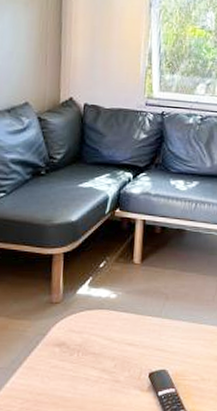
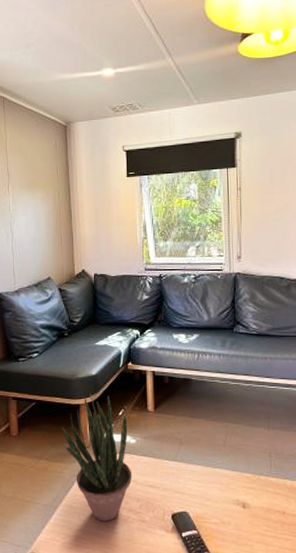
potted plant: none [28,242,109,384] -> present [61,393,132,522]

